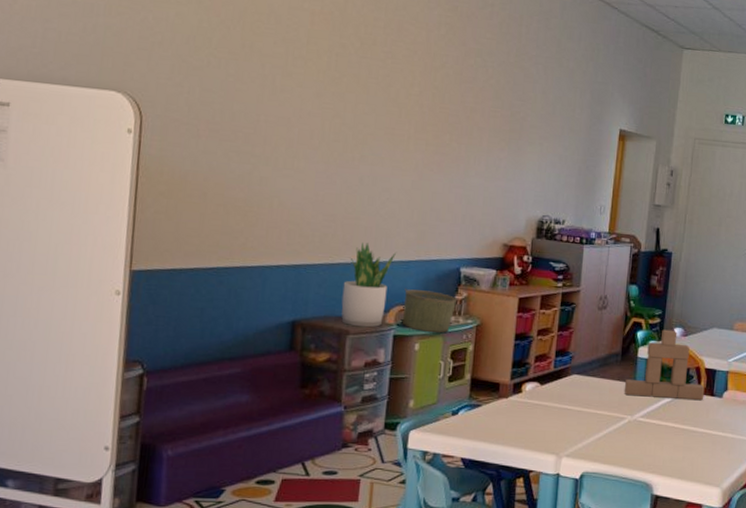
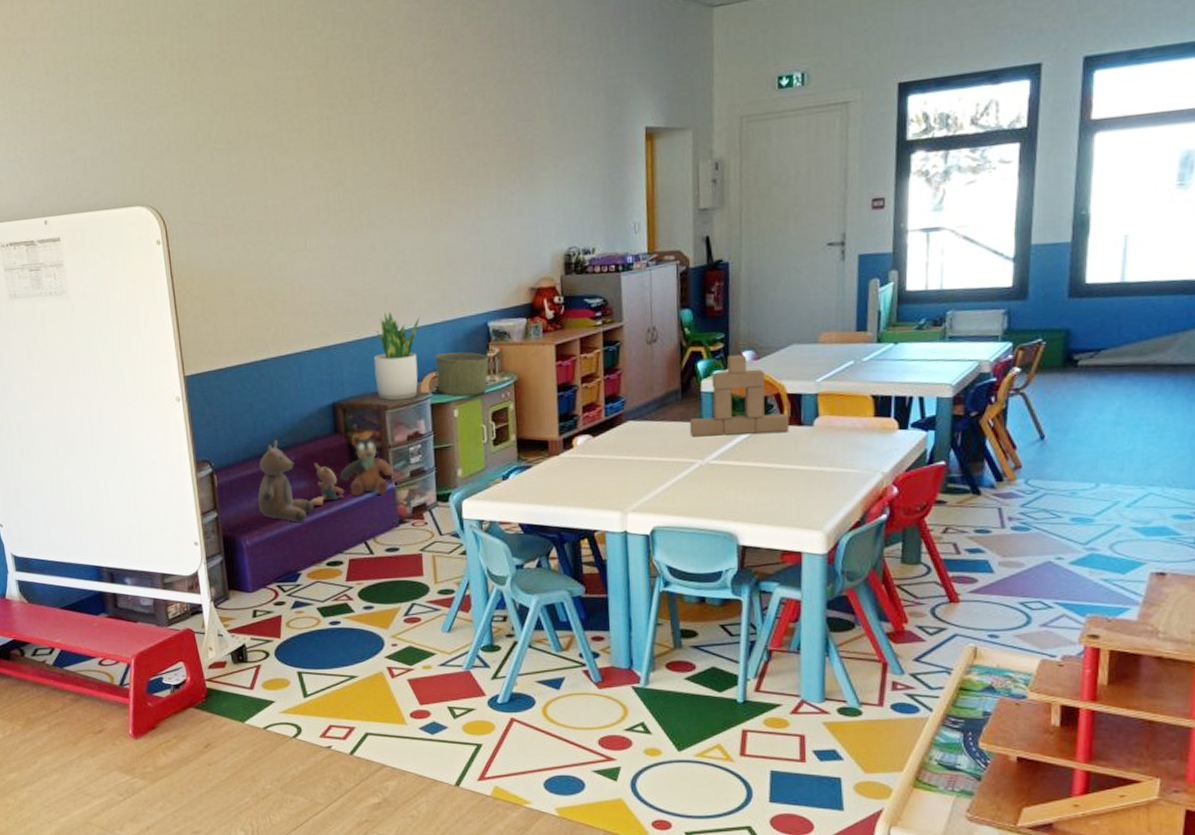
teddy bear: none [190,349,253,436] -> present [258,439,313,522]
toy animal: none [250,378,290,423] -> present [310,463,345,507]
stuffed animal: none [287,355,345,418] -> present [340,434,394,496]

